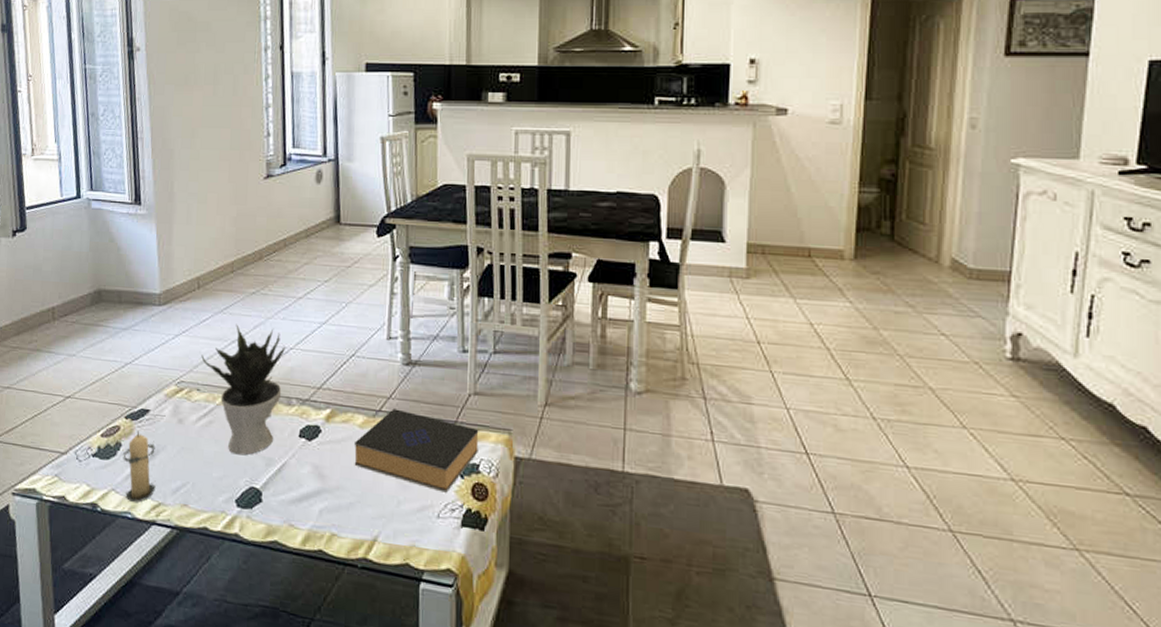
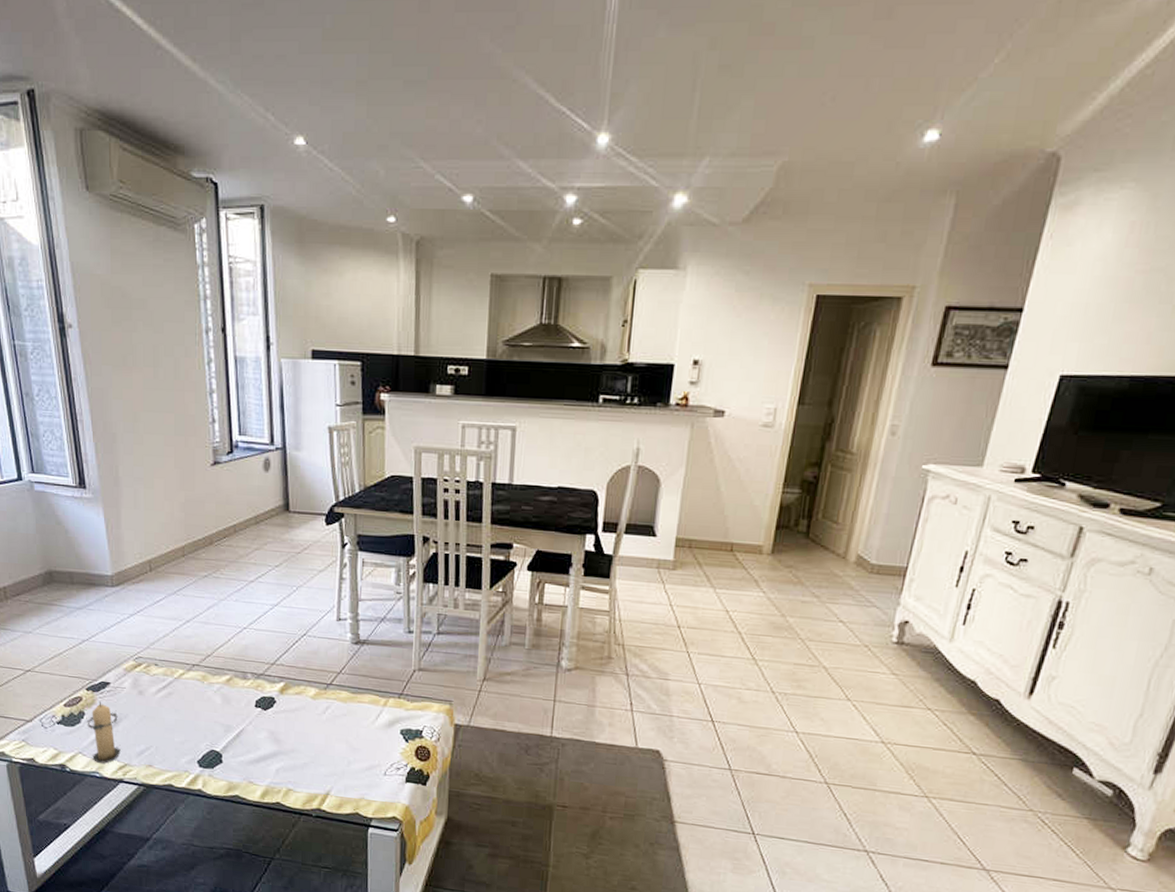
potted plant: present [201,324,285,455] -> none [157,605,239,723]
book: present [354,408,479,493] -> none [307,682,423,754]

